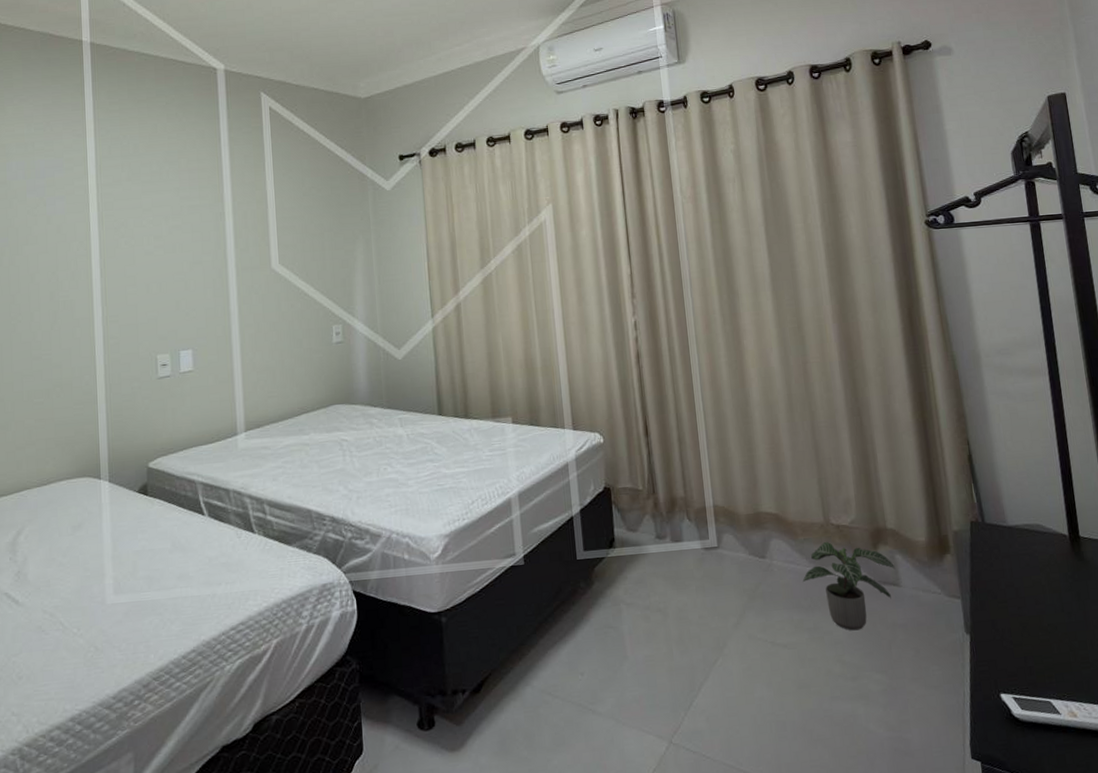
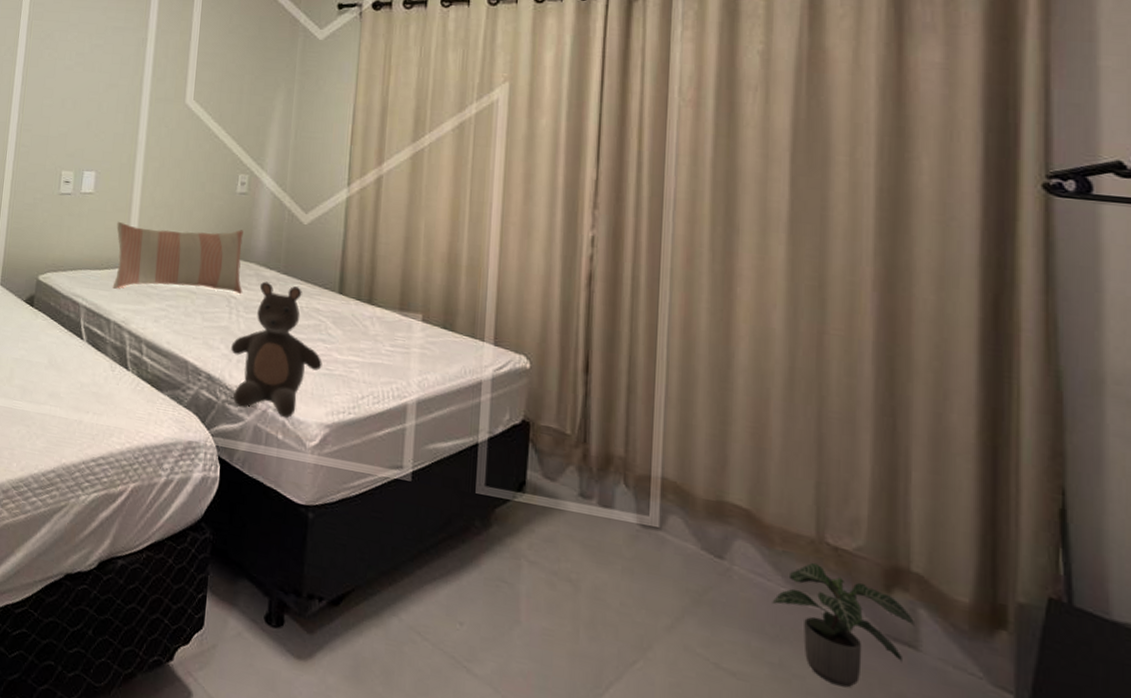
pillow: none [222,376,352,458] -> present [112,221,243,294]
teddy bear: none [349,417,434,541] -> present [231,281,322,419]

